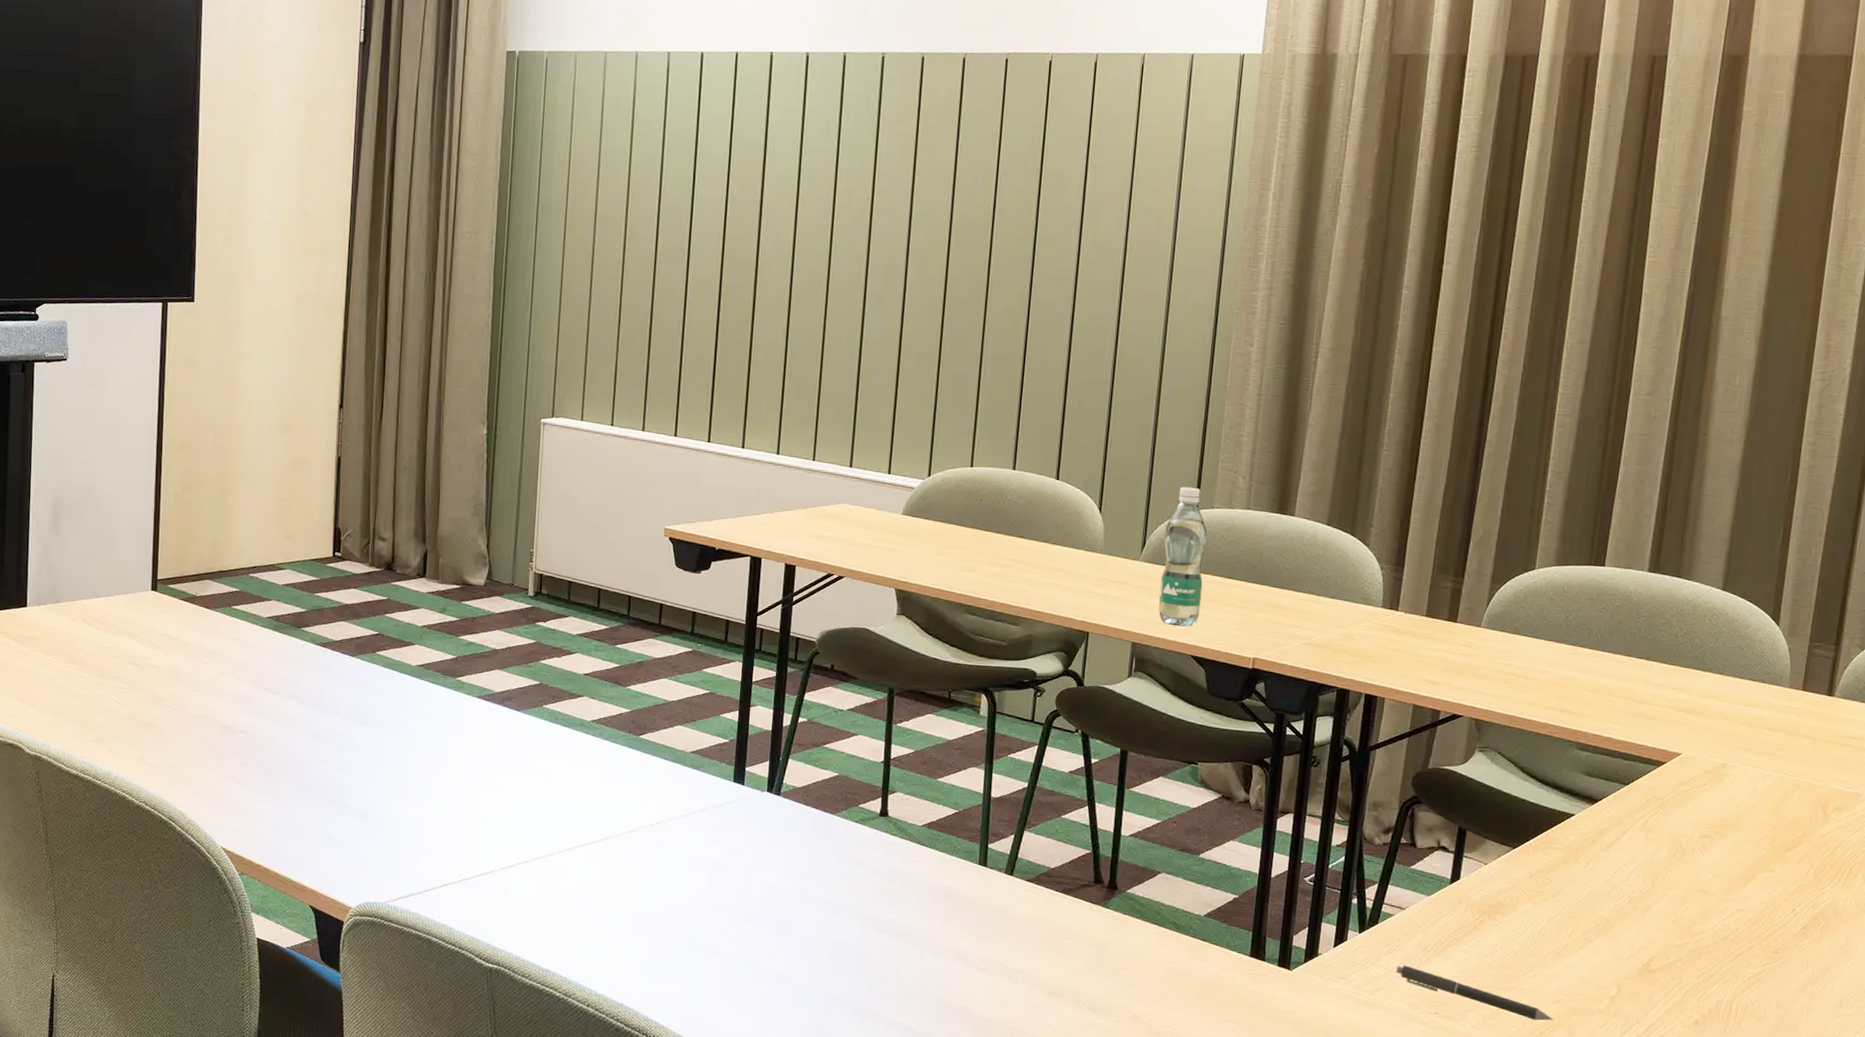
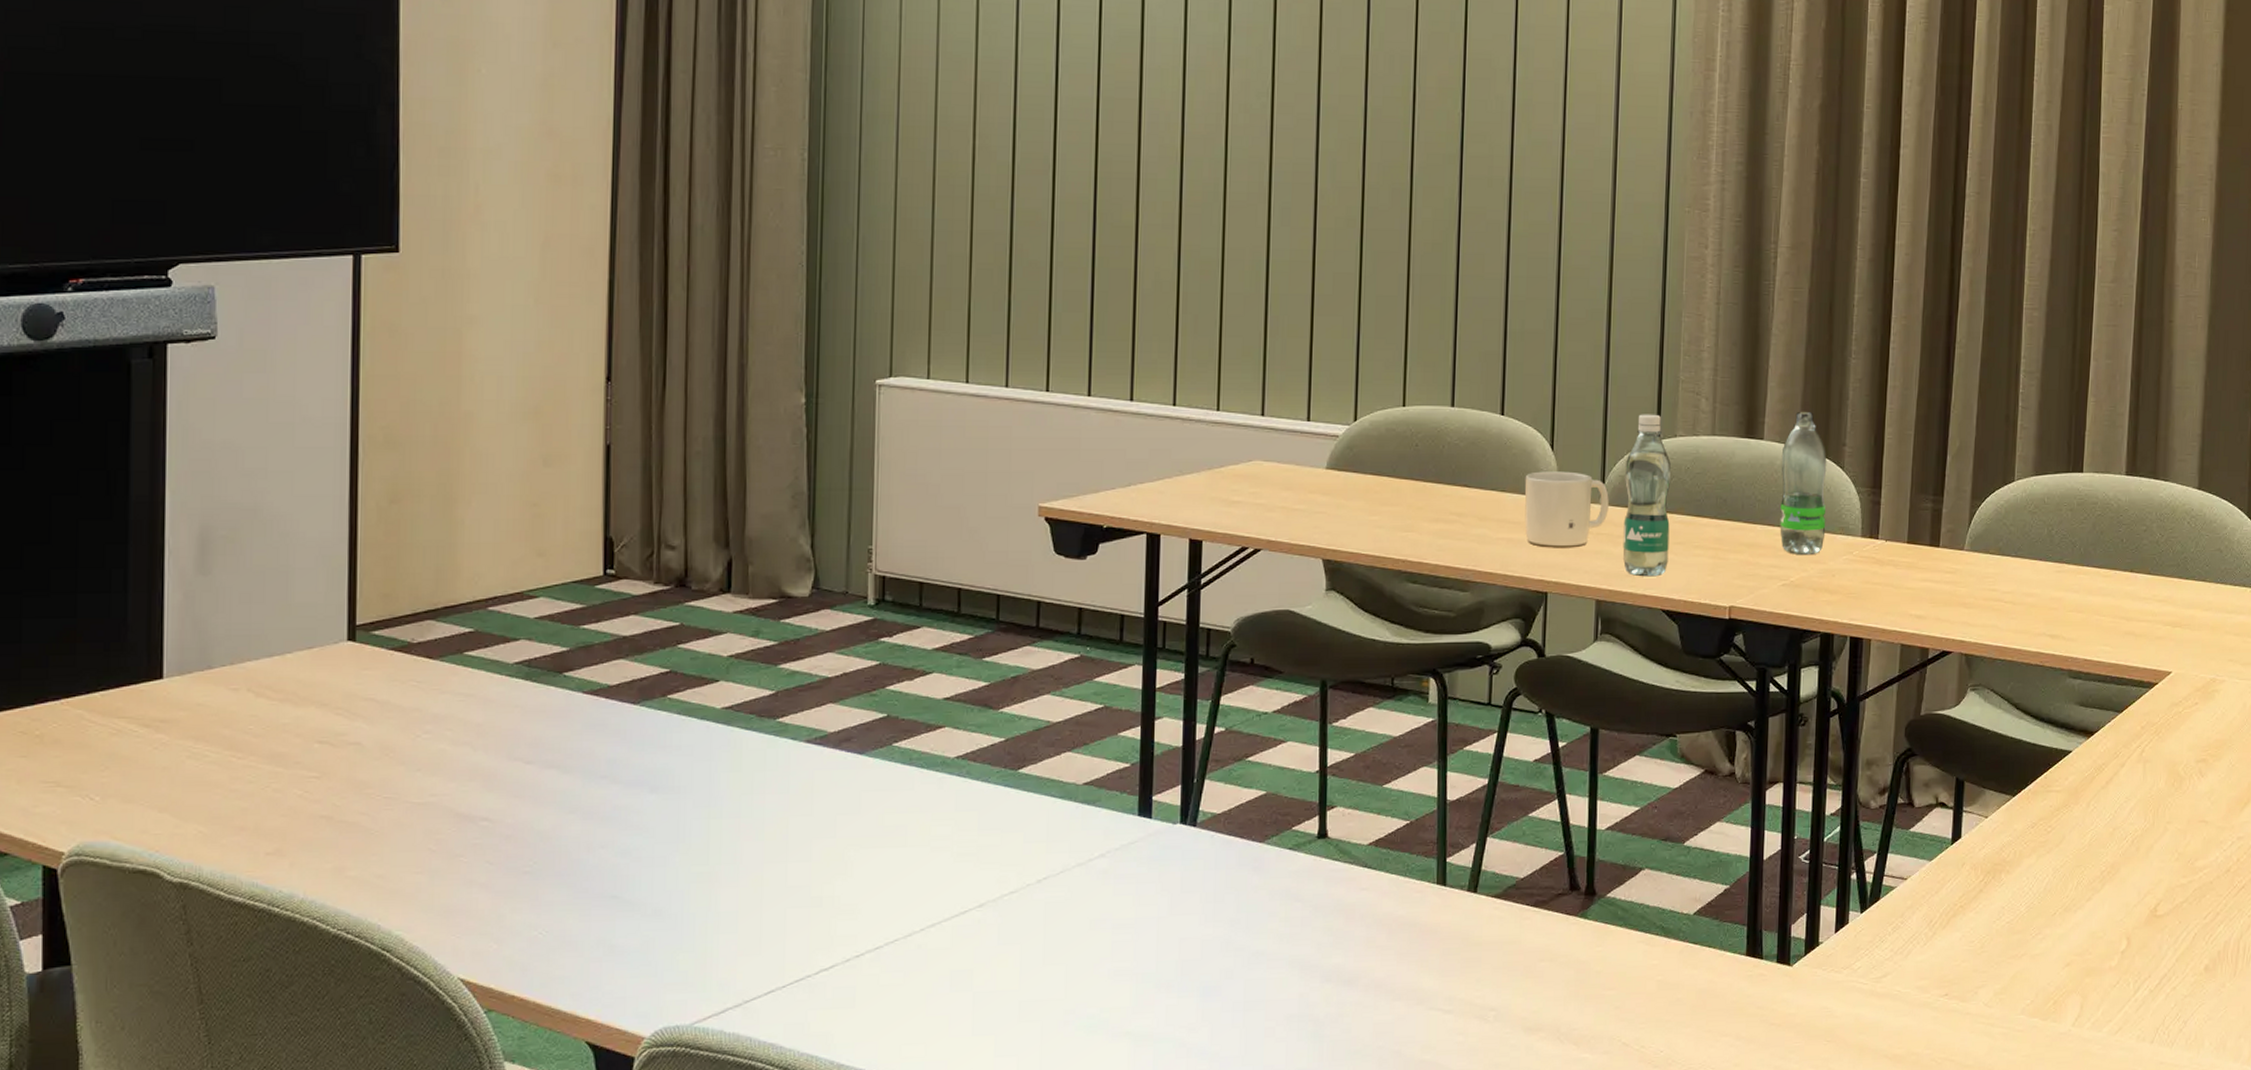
mug: none [1072,529,1149,597] -> present [1524,471,1609,548]
bottle: none [1304,493,1354,620] -> present [1779,411,1827,556]
pen: present [1396,965,1554,1021] -> none [1902,943,2067,989]

